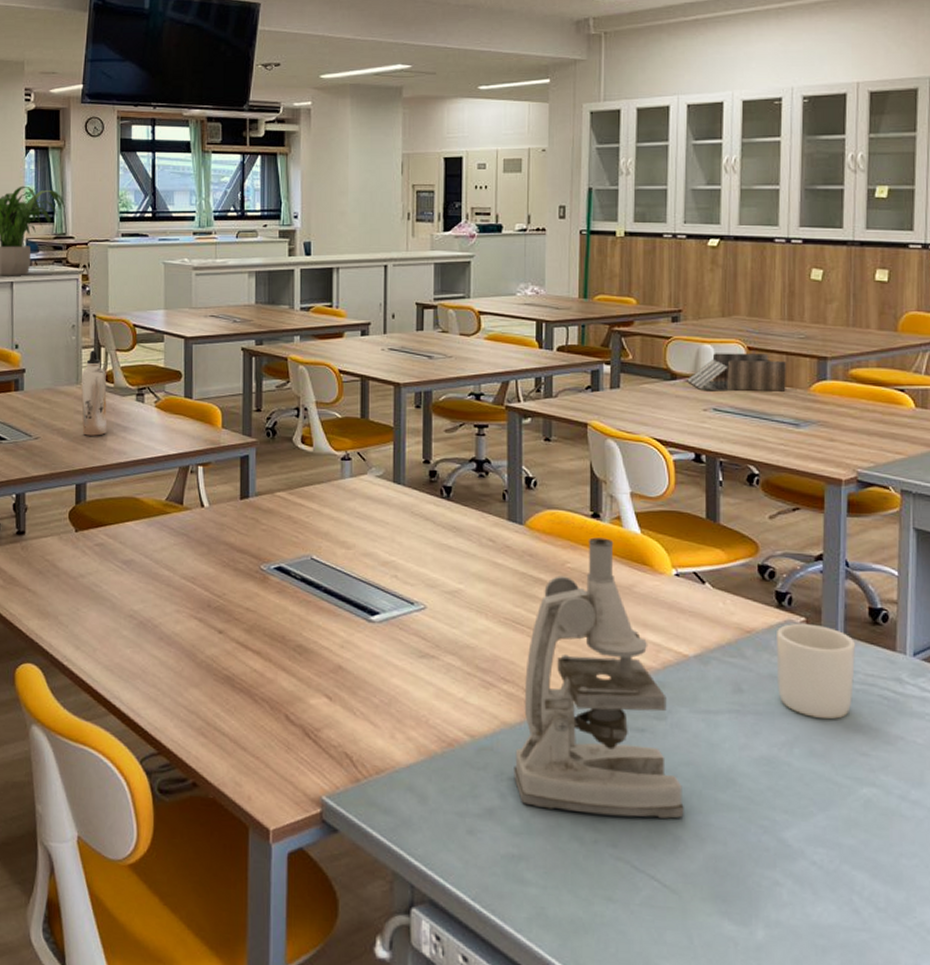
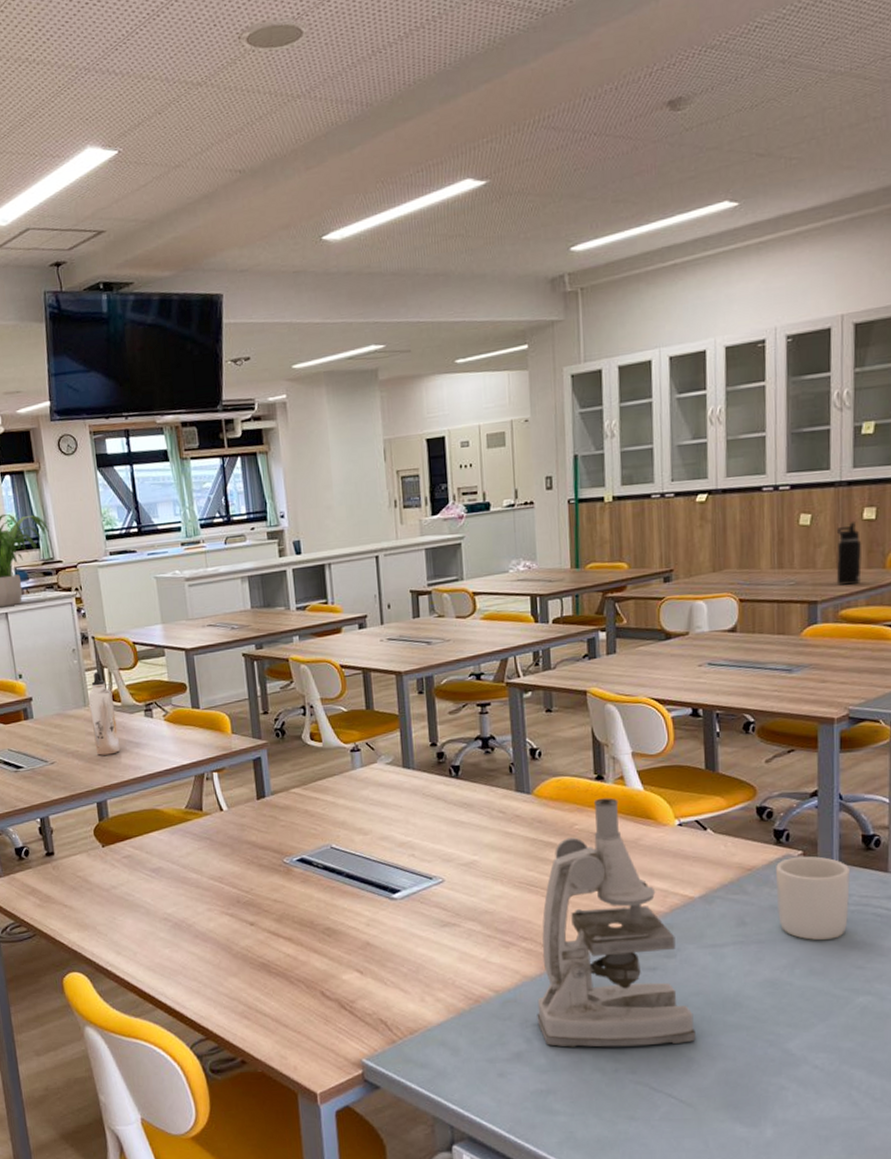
desk organizer: present [687,353,786,393] -> none [681,604,778,648]
water bottle: none [847,282,874,344] -> present [836,522,862,585]

